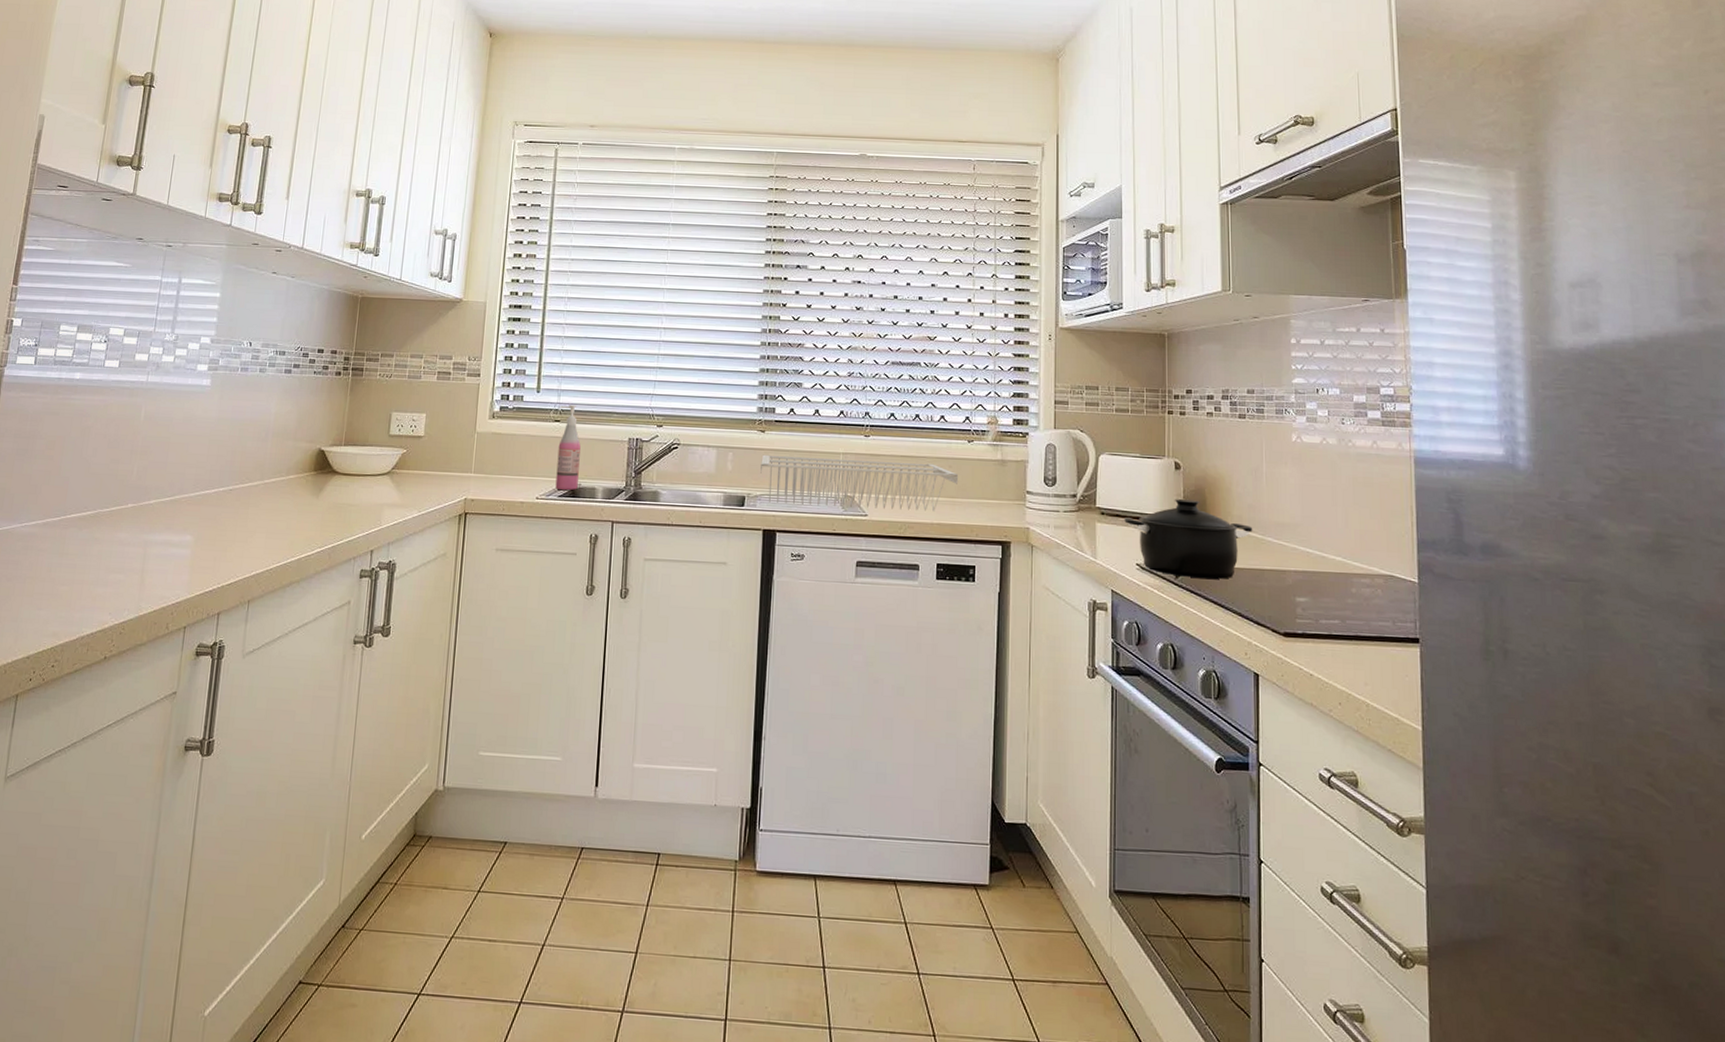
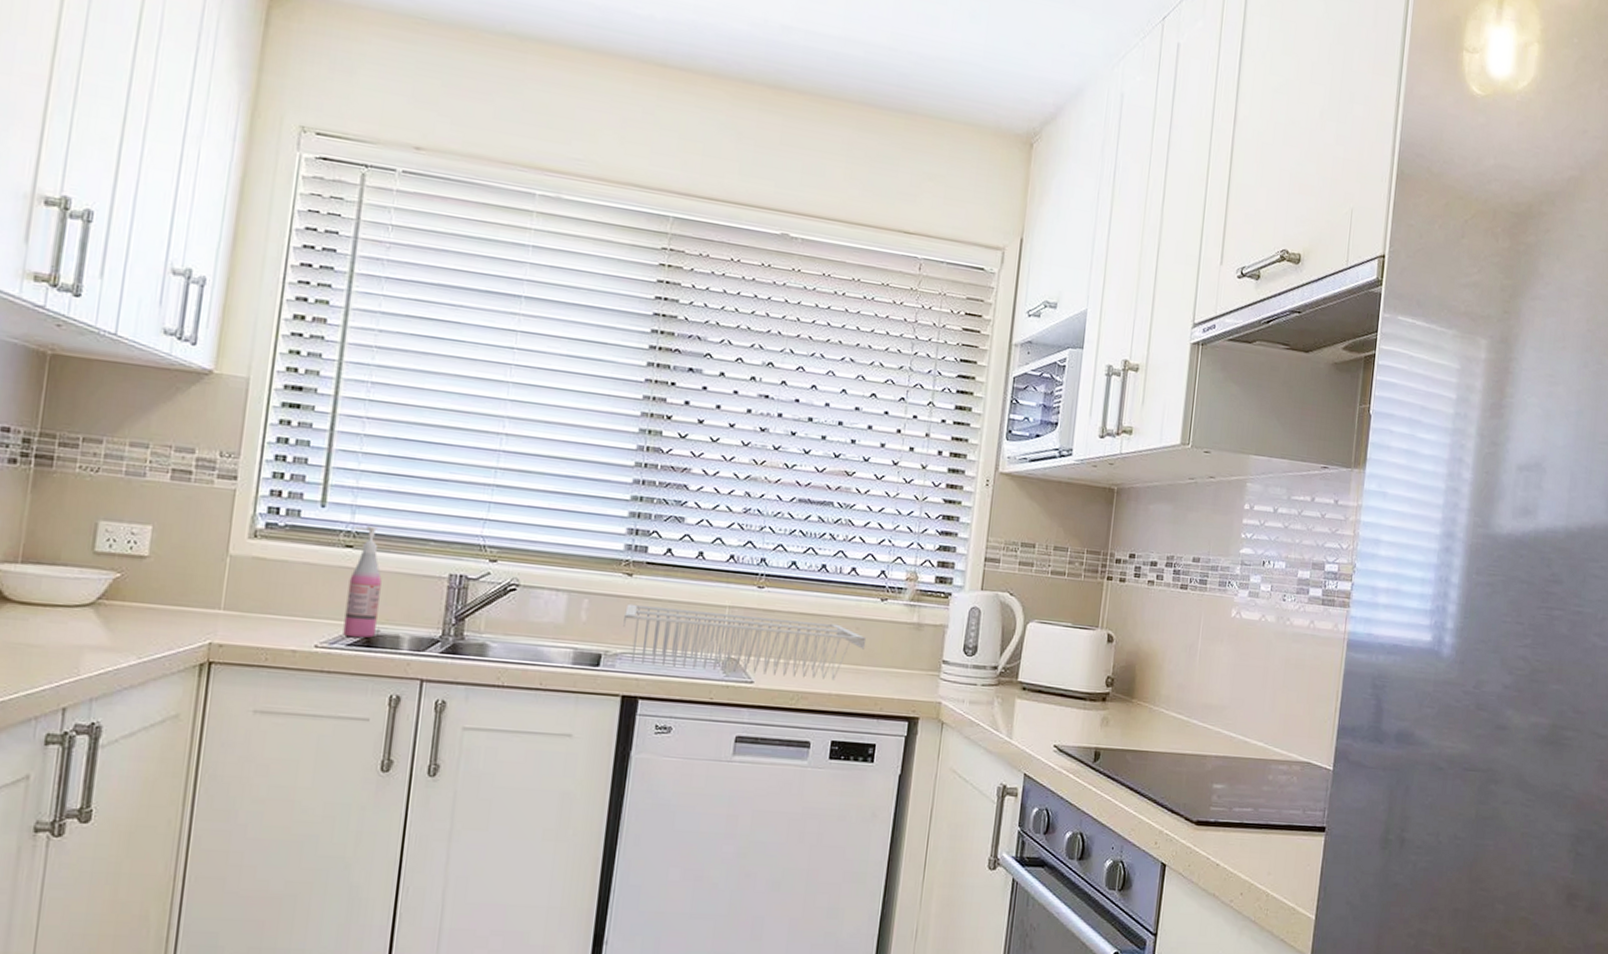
saucepan: present [1124,499,1253,579] -> none [1046,675,1180,764]

